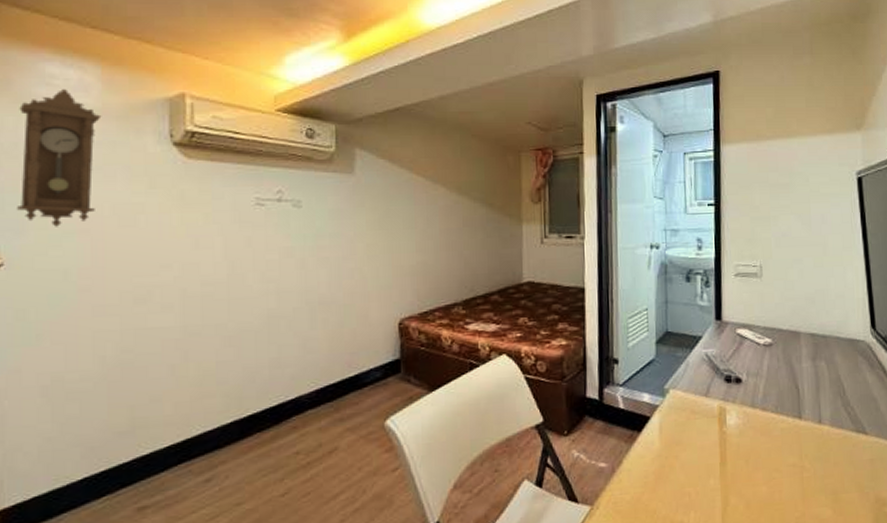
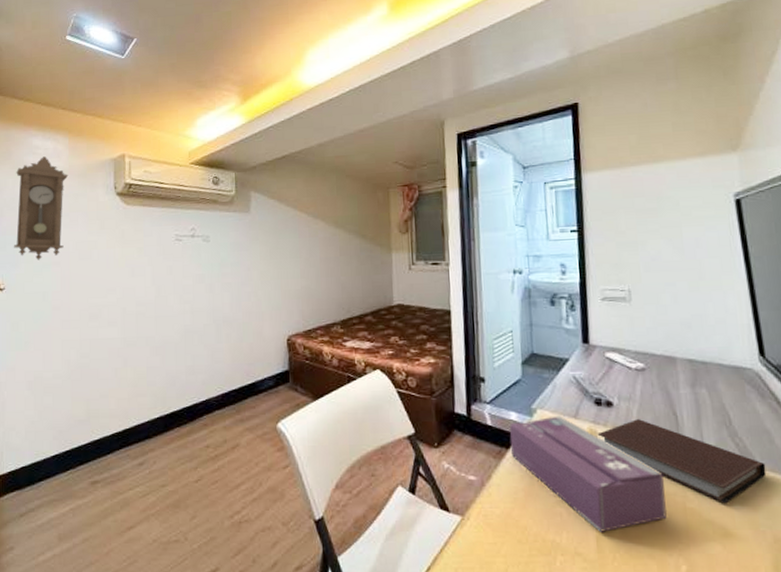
tissue box: none [641,395,786,509] -> present [509,416,667,532]
notebook: none [726,394,872,470] -> present [597,419,767,504]

